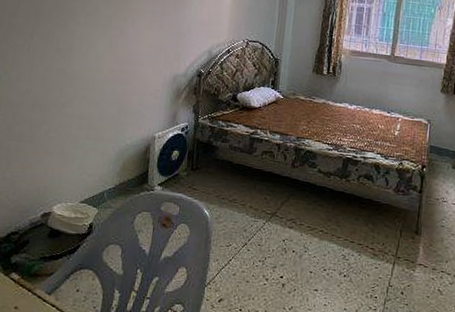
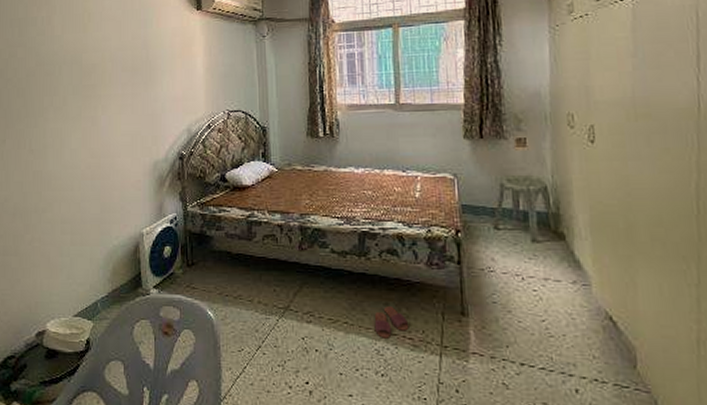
slippers: none [344,221,373,247] -> present [374,306,409,339]

